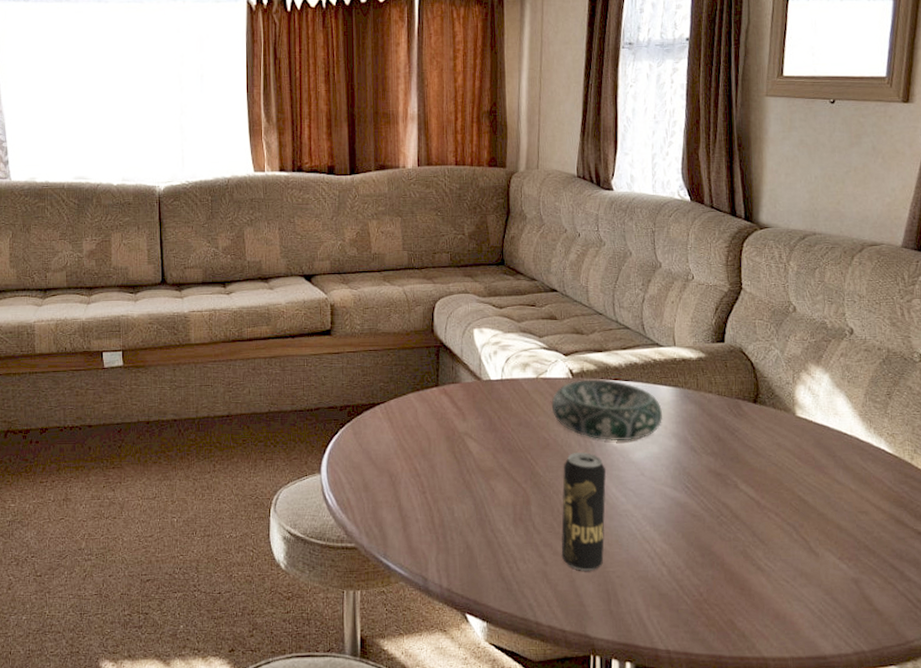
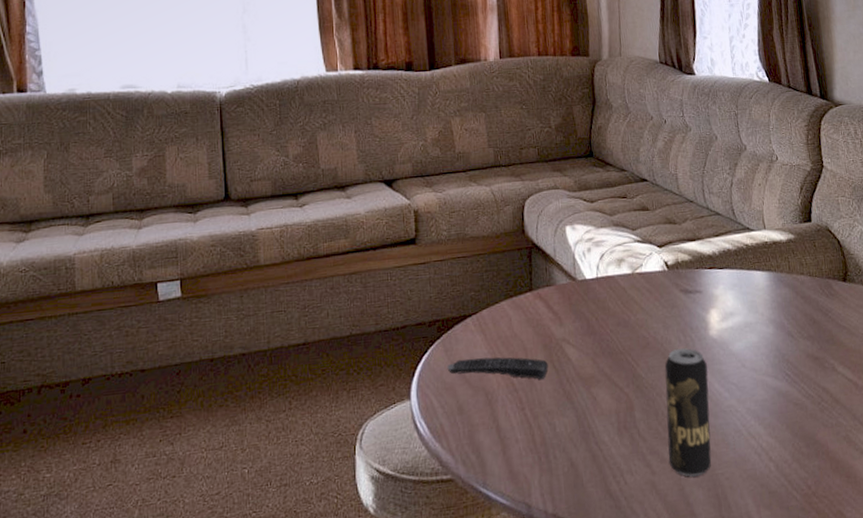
remote control: none [355,442,450,469] -> present [447,357,549,380]
decorative bowl: present [551,379,662,441] -> none [649,269,759,333]

